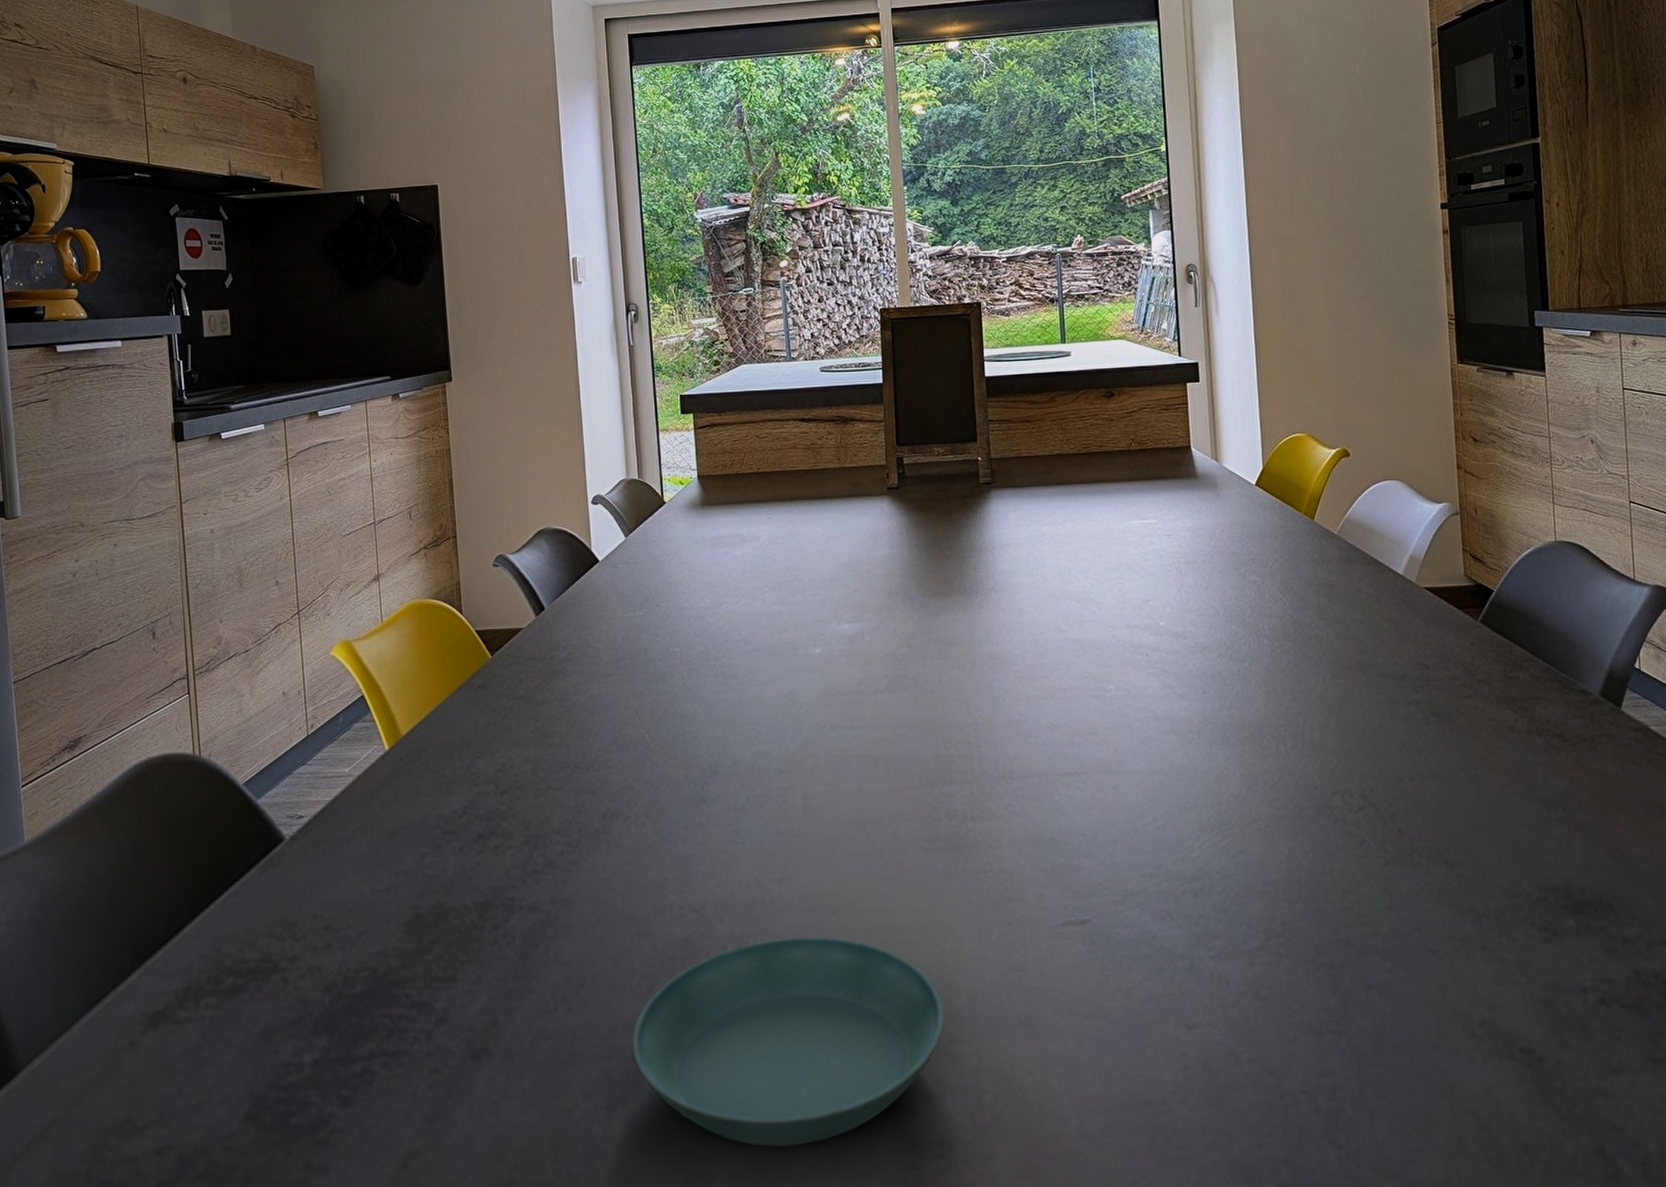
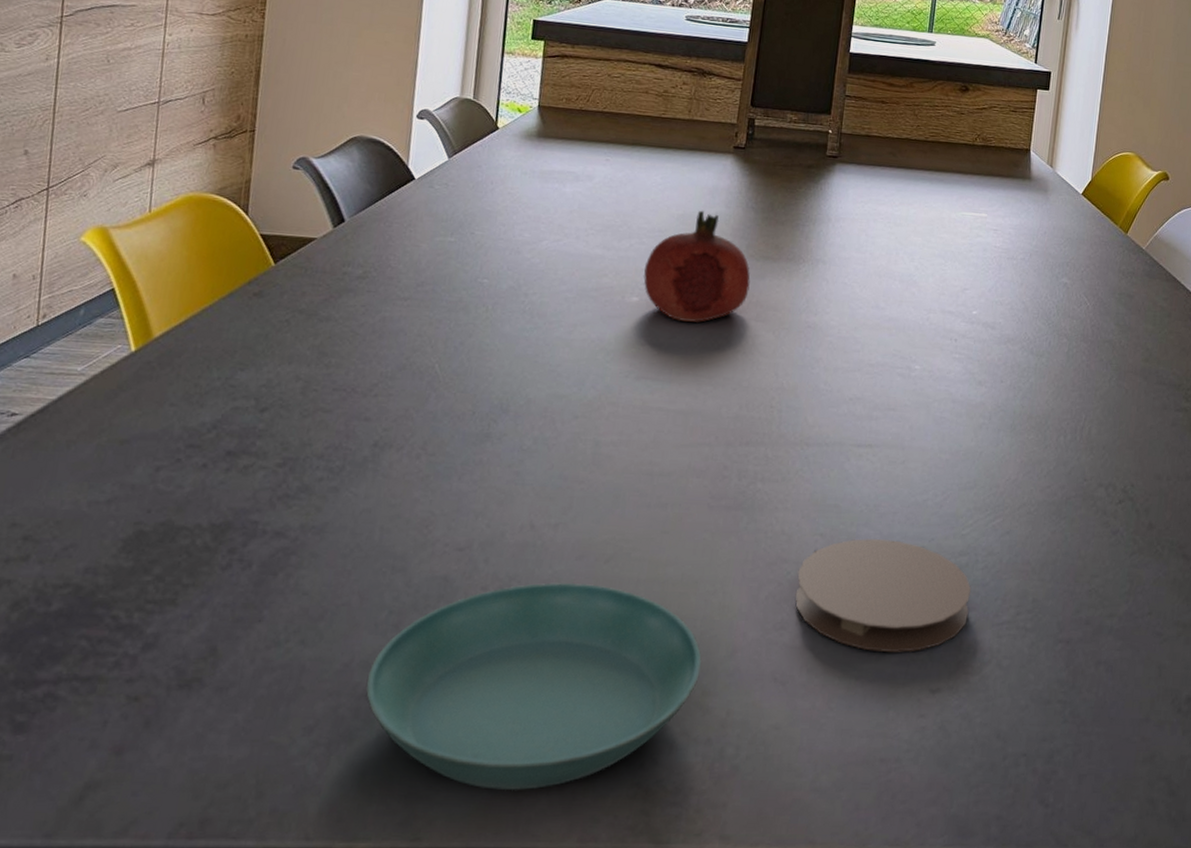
fruit: none [821,555,927,667] -> present [643,210,751,323]
coaster: none [1025,869,1213,988] -> present [795,538,972,653]

